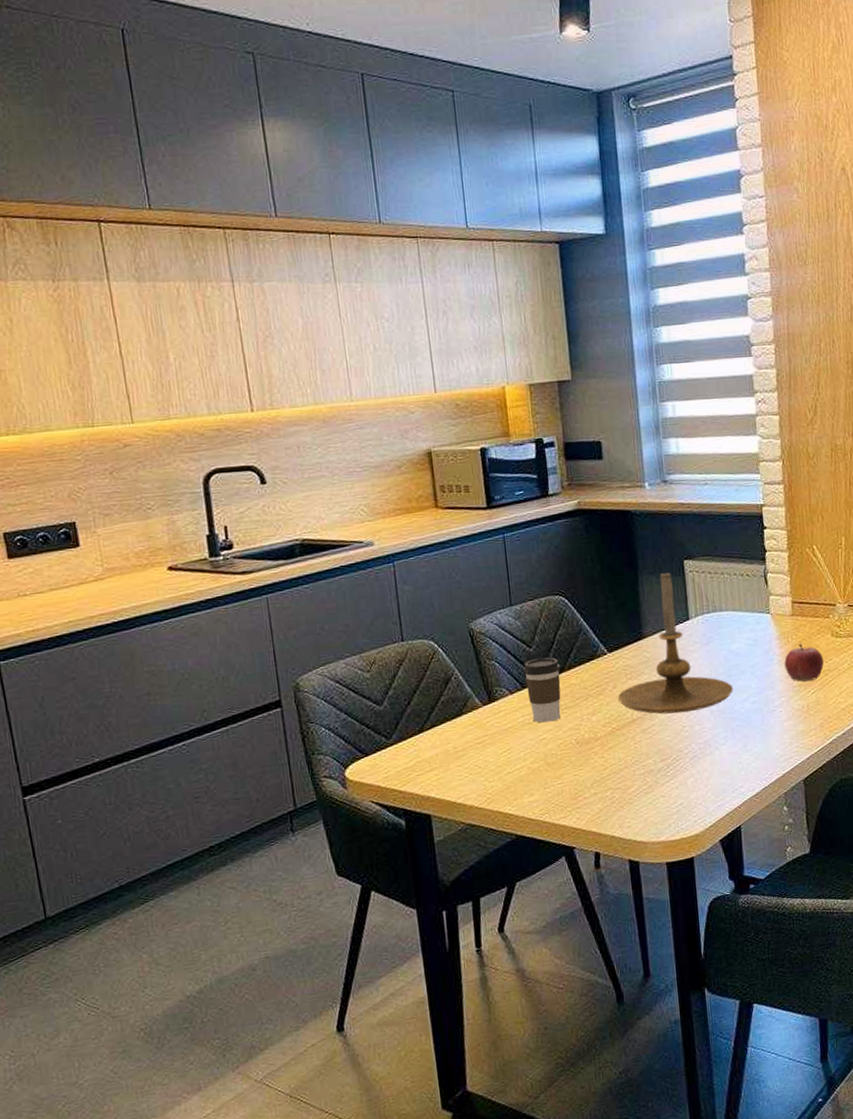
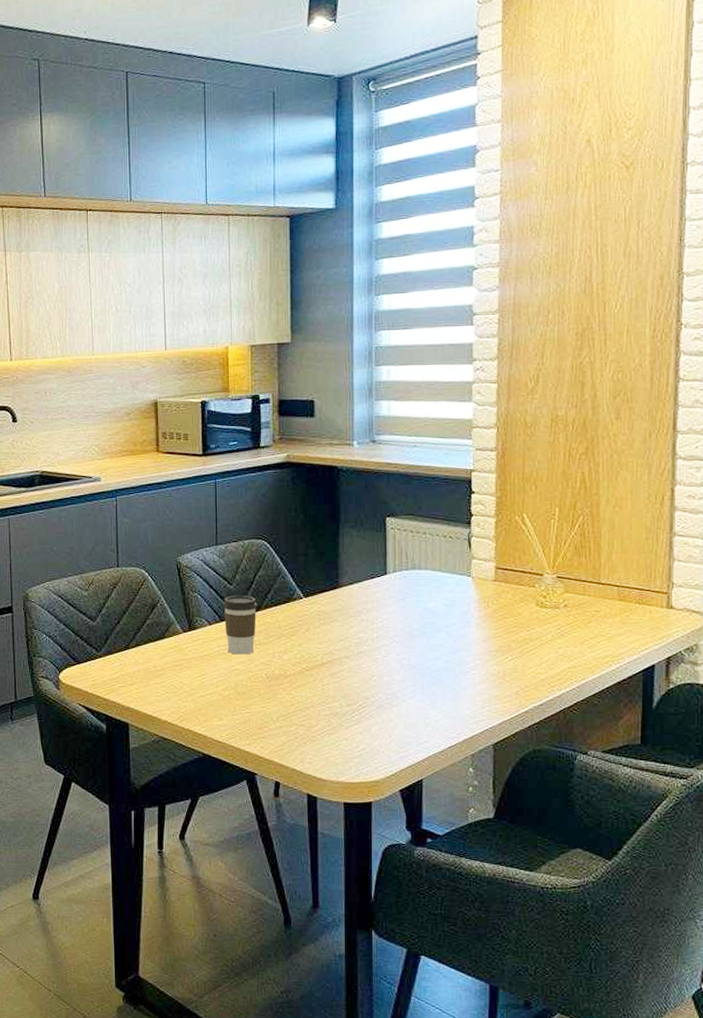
candle holder: present [617,572,734,714] -> none [309,527,427,663]
fruit: present [784,643,824,682] -> none [482,609,526,647]

